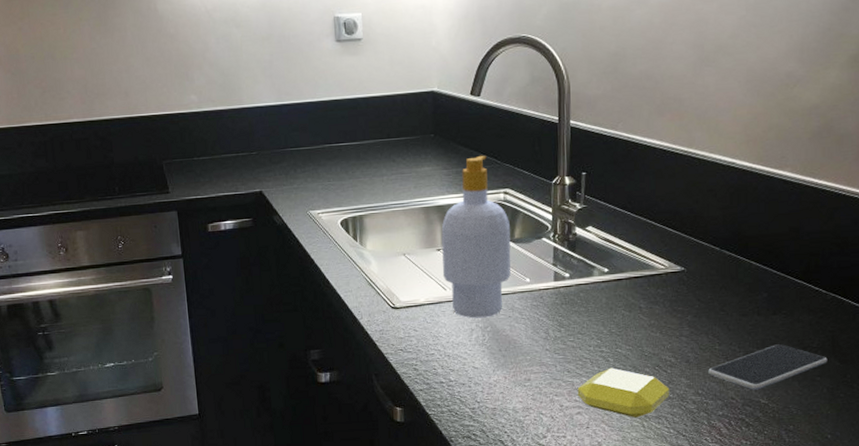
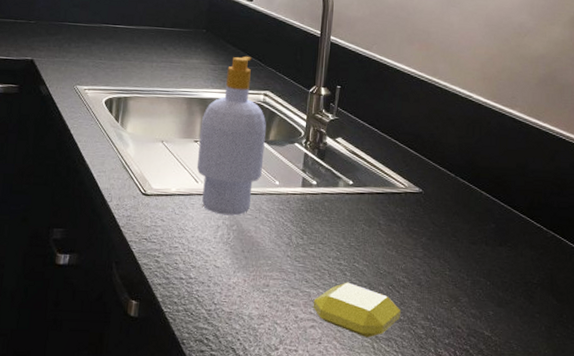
smartphone: present [708,344,828,390] -> none [438,276,546,321]

